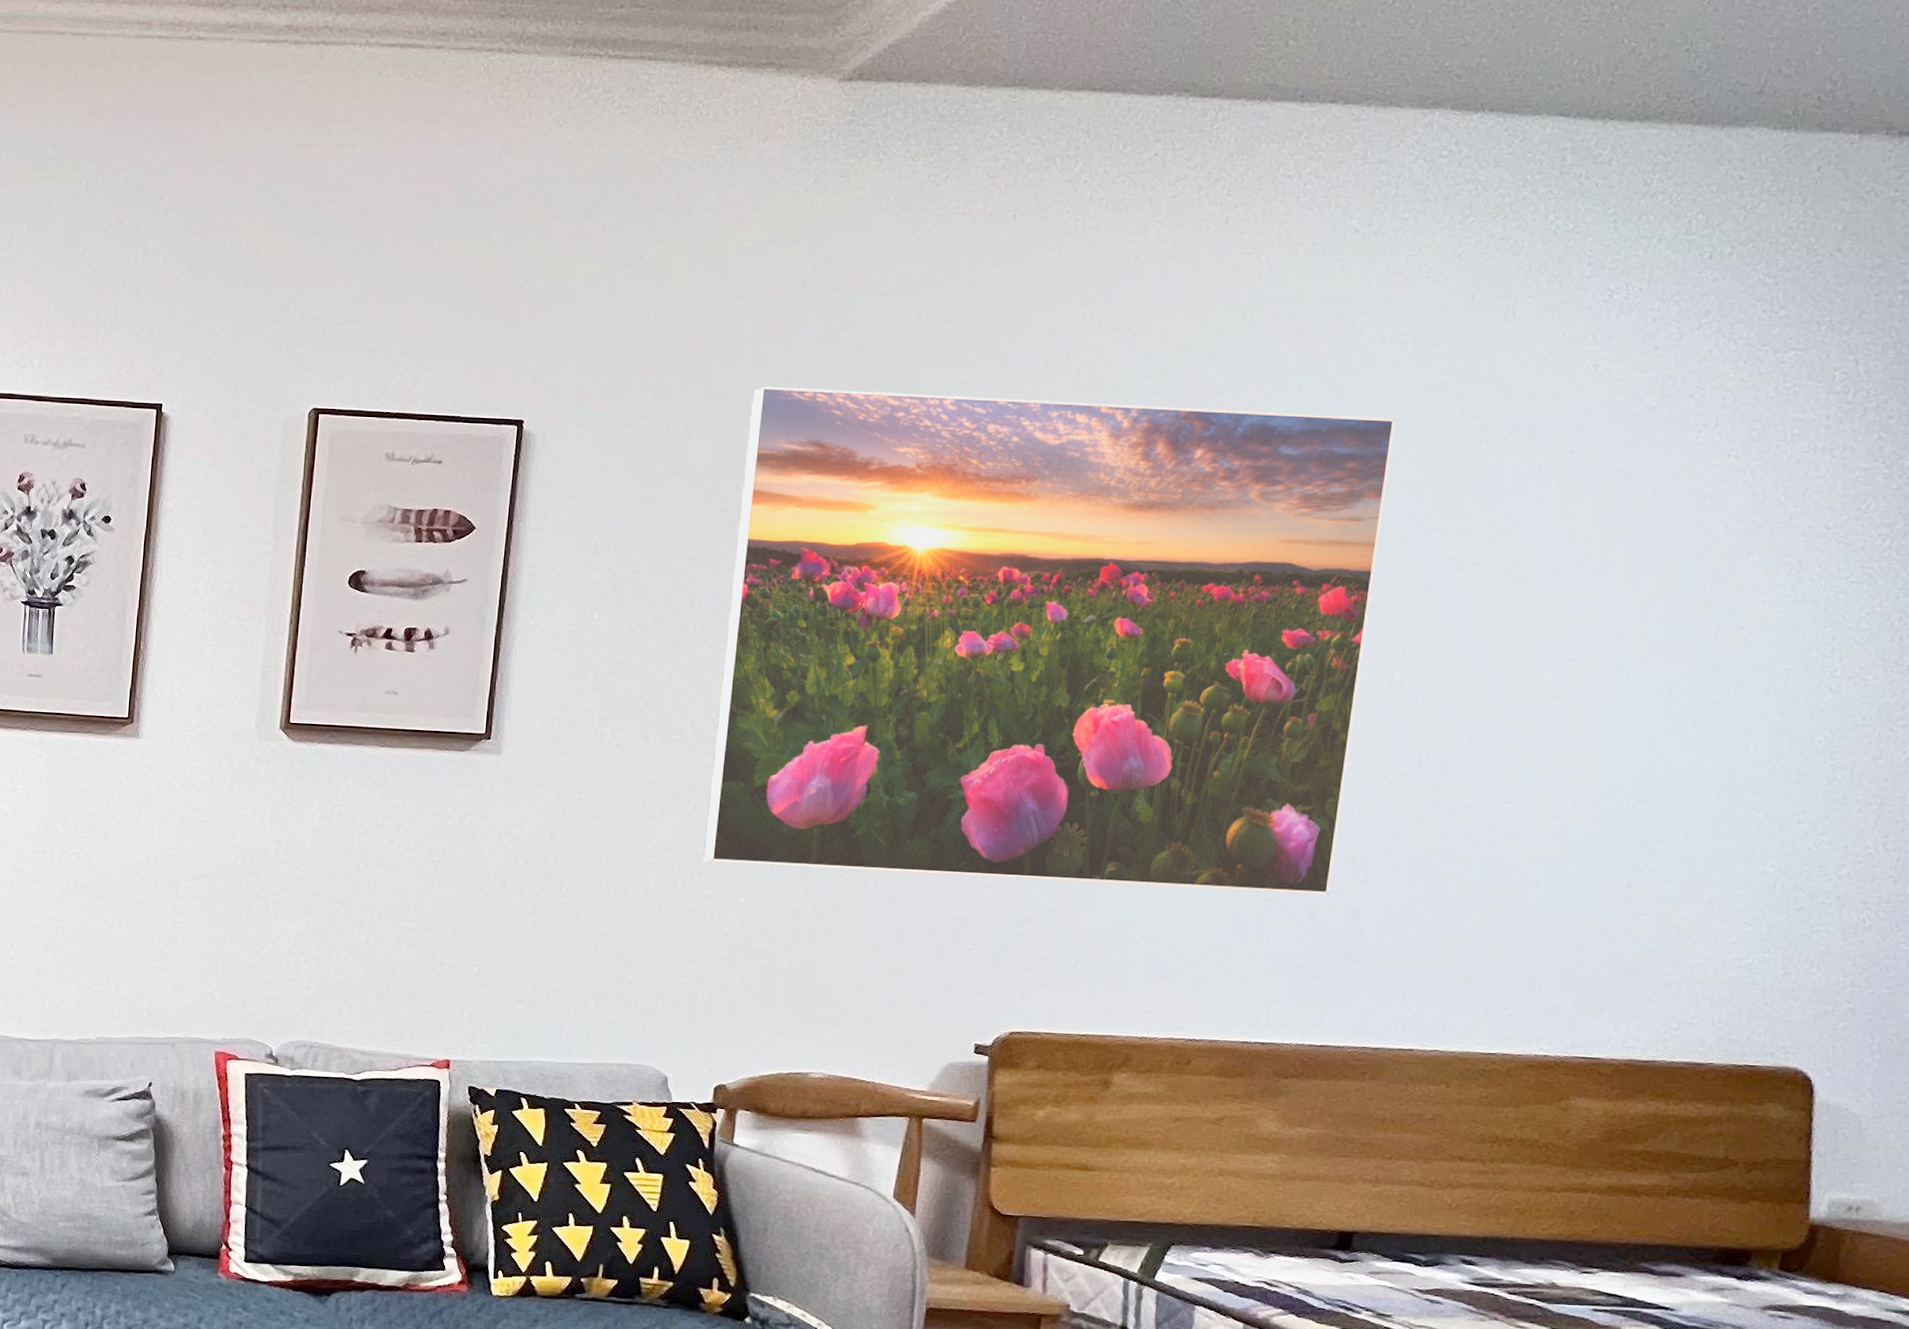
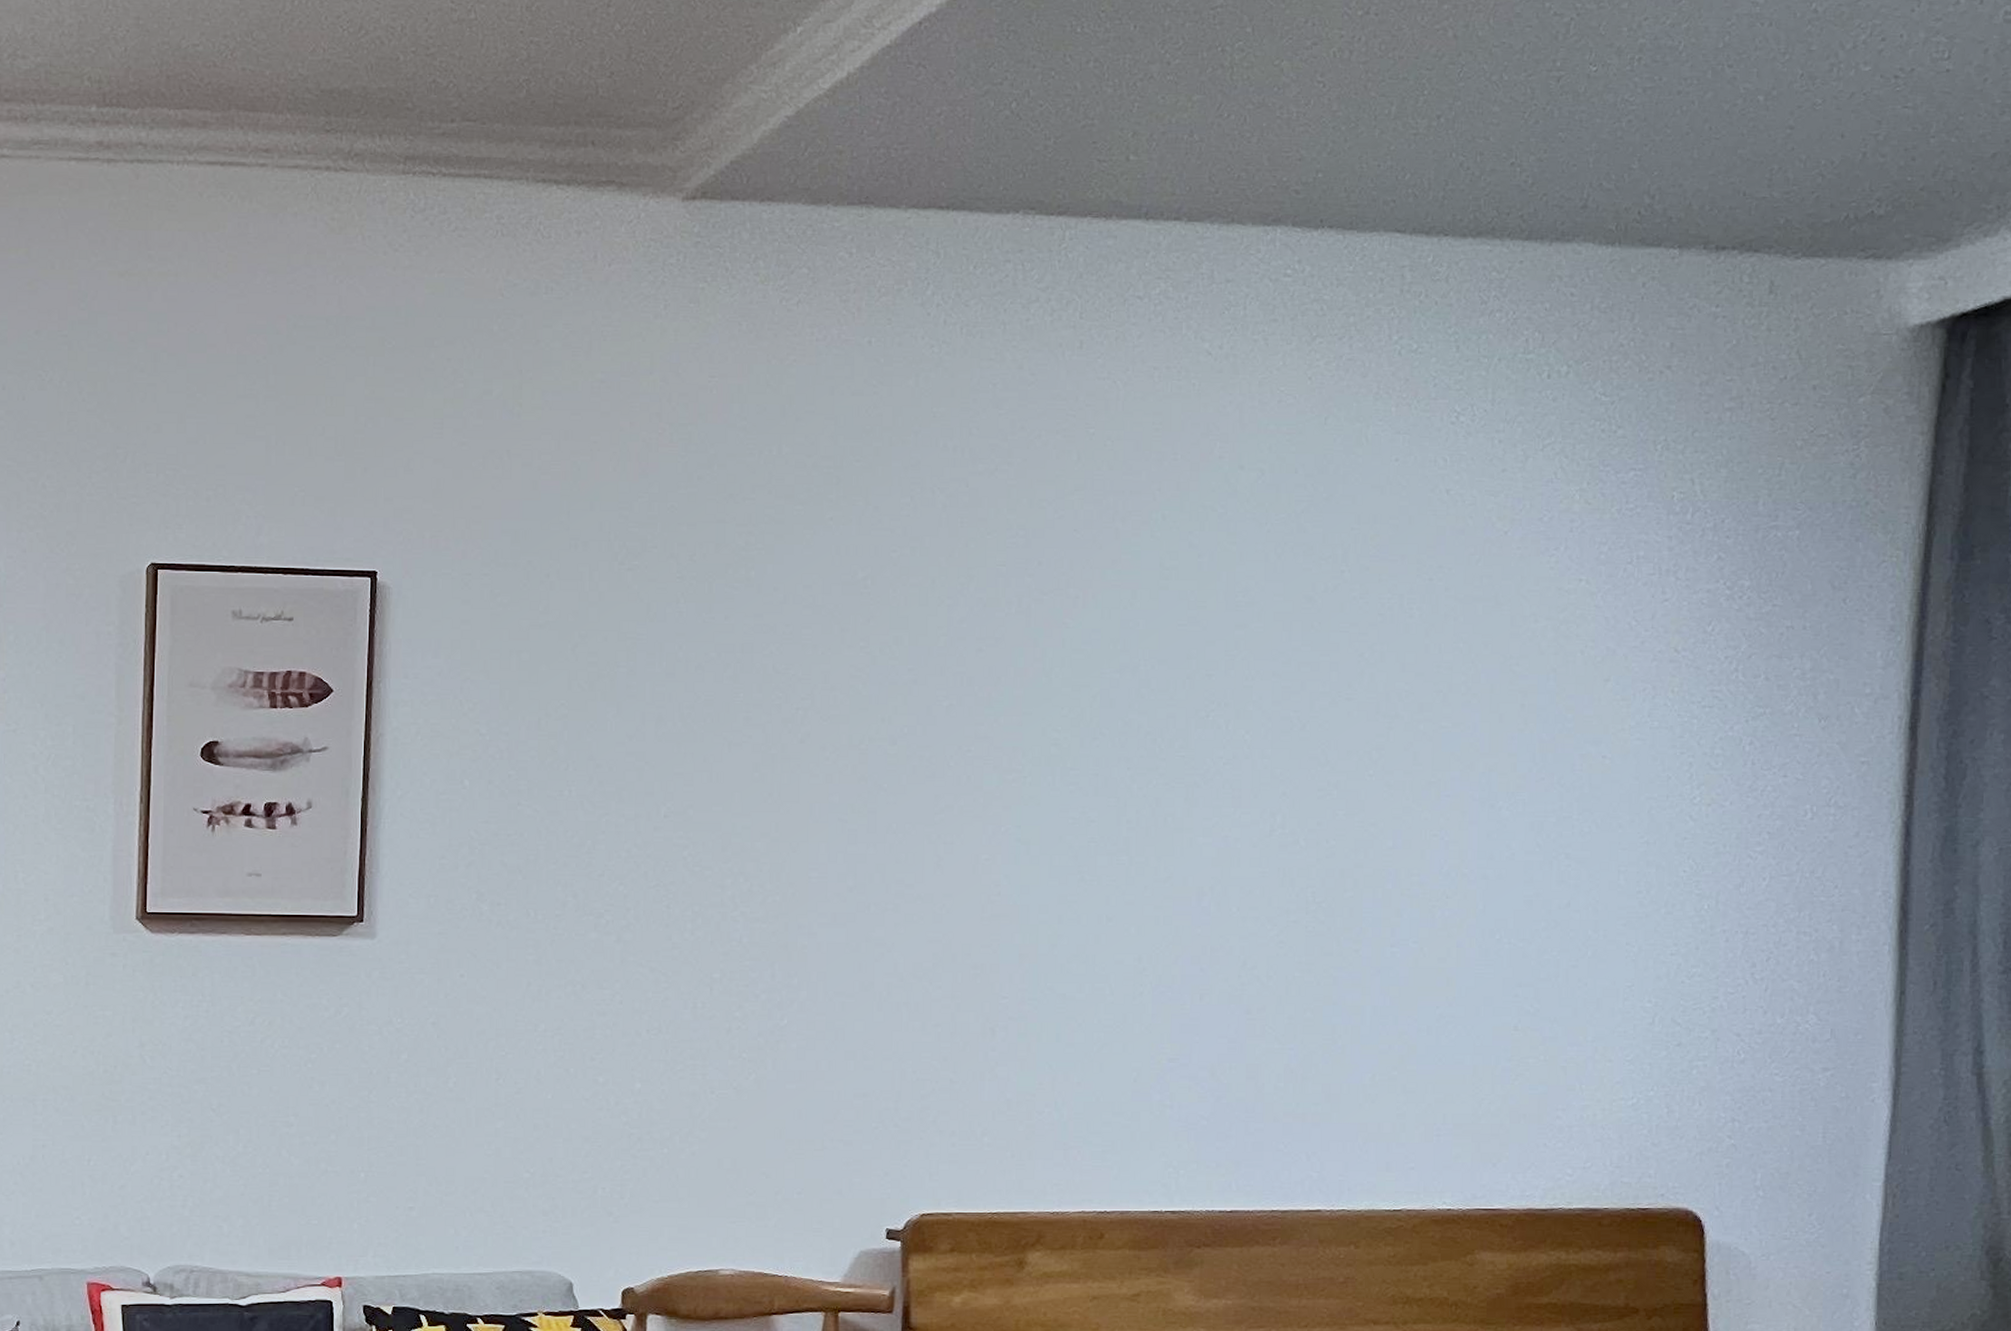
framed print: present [702,387,1396,895] -> none [594,529,1260,1052]

